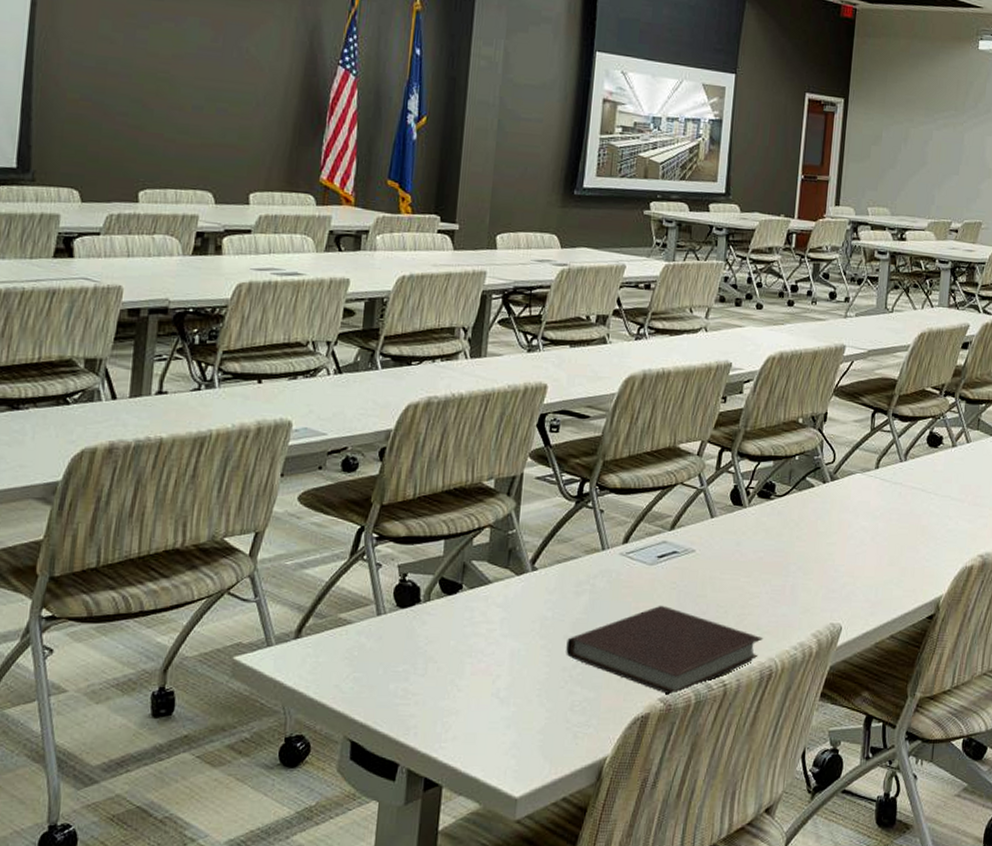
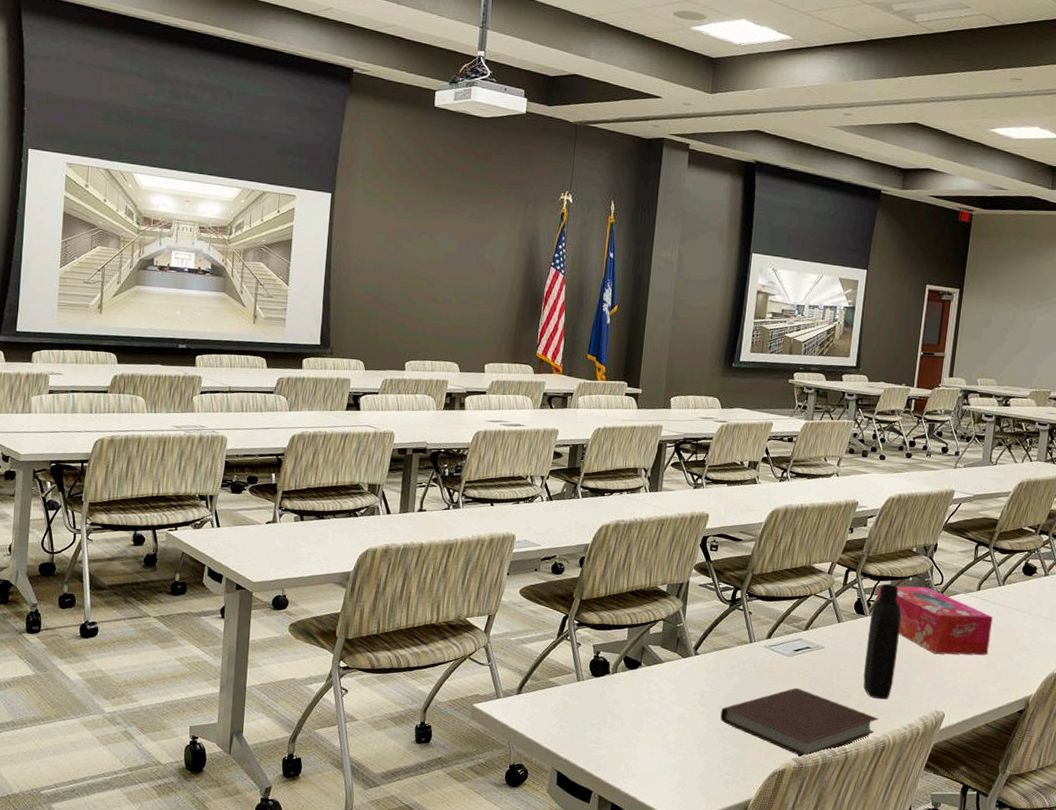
bottle: none [743,466,787,614] -> present [863,584,902,700]
tissue box: none [758,467,895,552] -> present [877,585,993,655]

